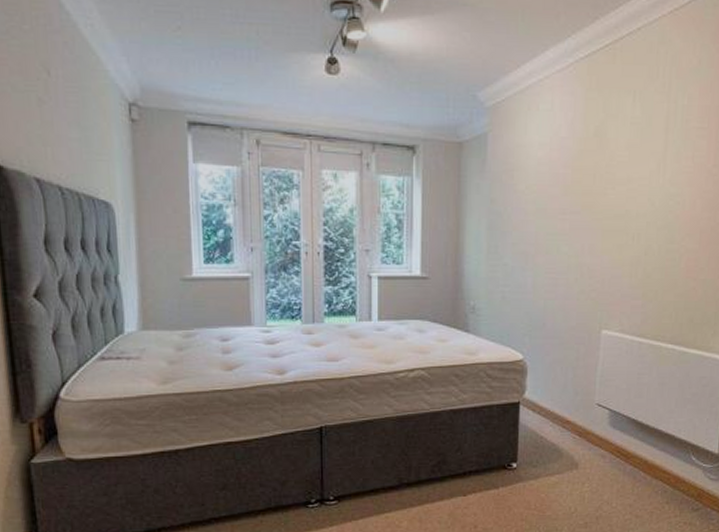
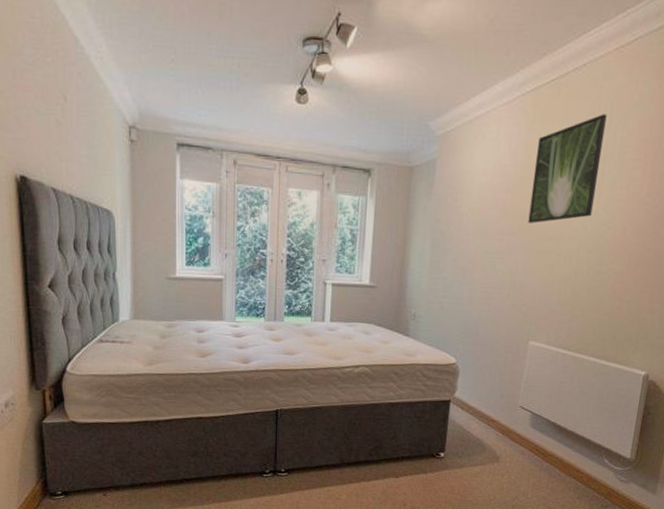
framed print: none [591,80,666,200] -> present [528,114,607,223]

